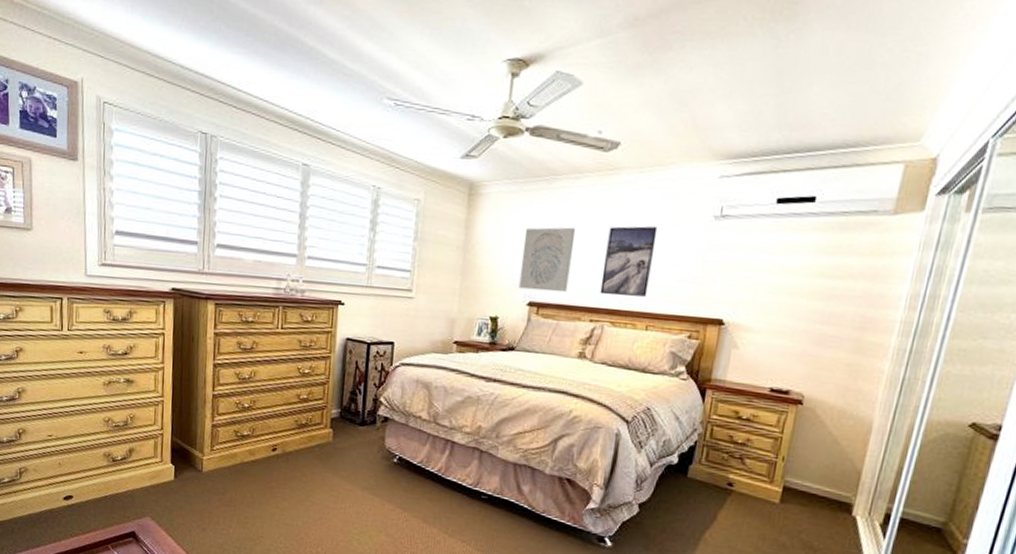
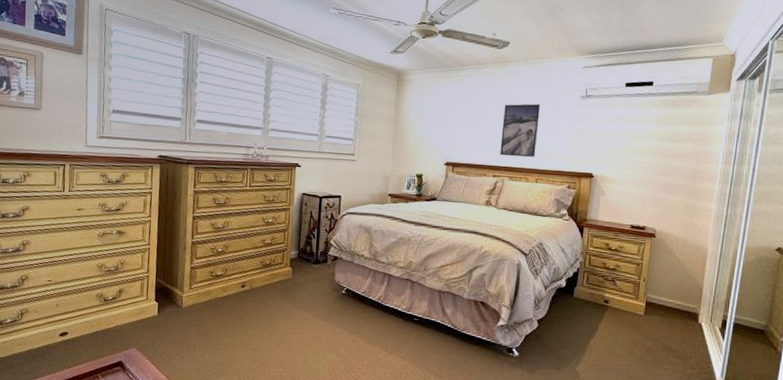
wall art: present [518,227,576,293] -> none [437,105,480,155]

